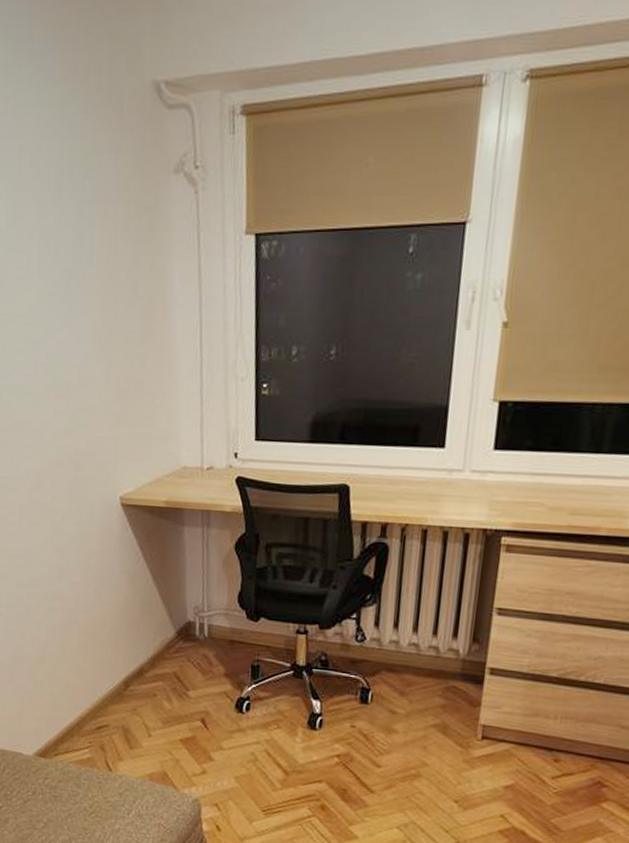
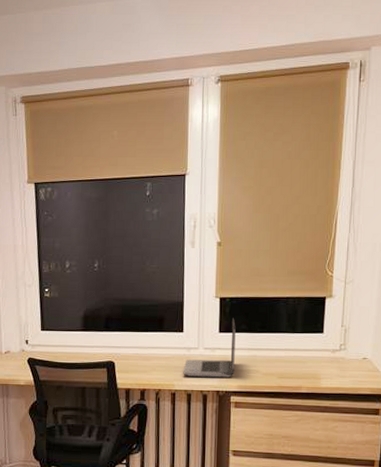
laptop computer: none [440,430,518,512] -> present [183,318,236,378]

